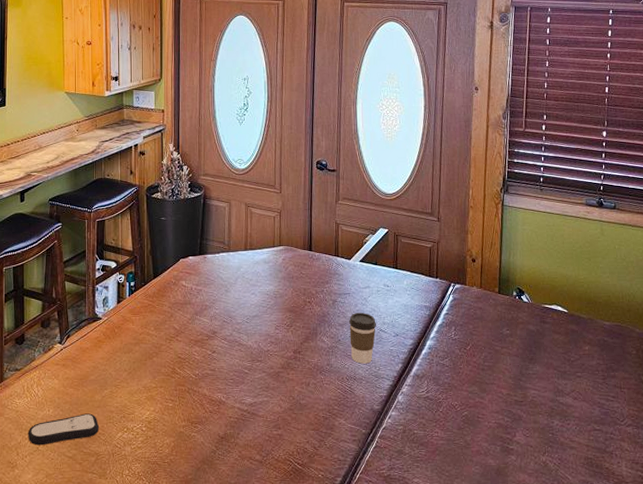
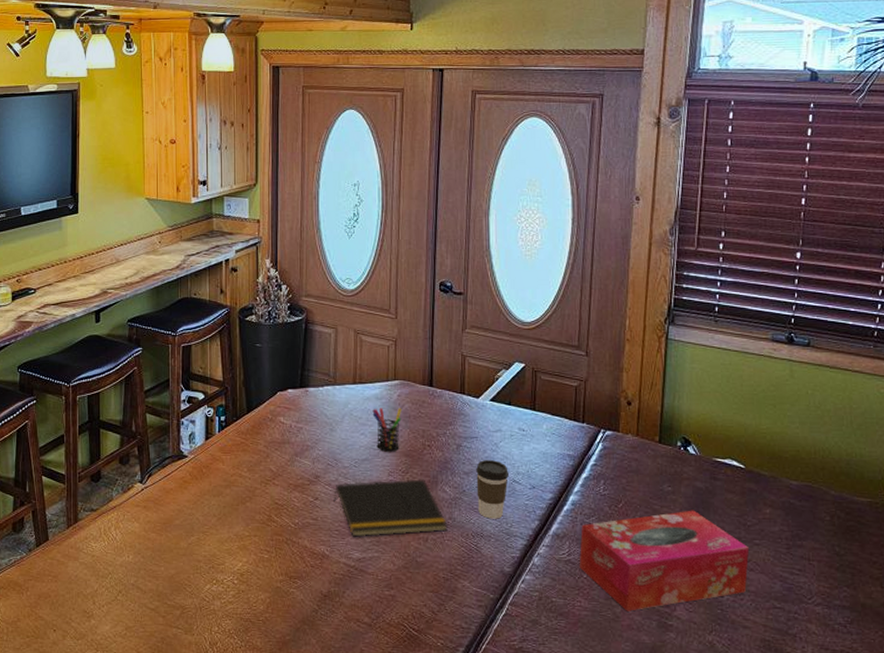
remote control: present [27,413,100,446] -> none [105,561,185,595]
notepad: none [229,331,326,384] -> present [334,479,448,537]
pen holder: none [261,270,286,310] -> present [372,408,401,453]
tissue box: none [436,349,573,439] -> present [580,510,749,612]

